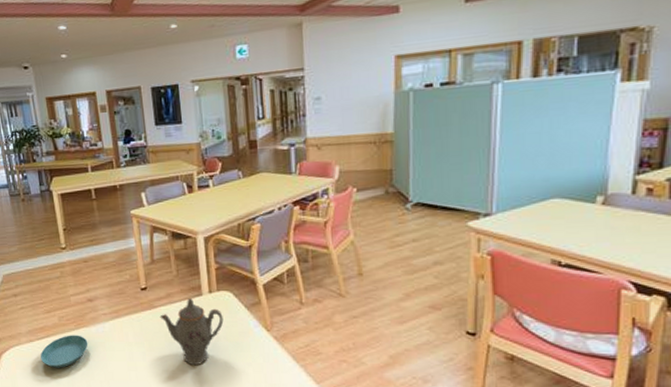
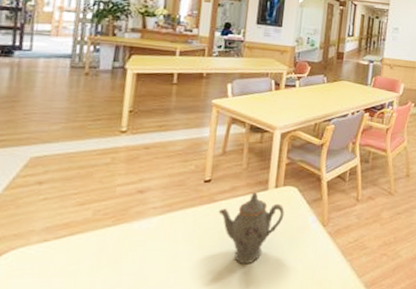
saucer: present [40,335,88,368] -> none [52,232,125,274]

